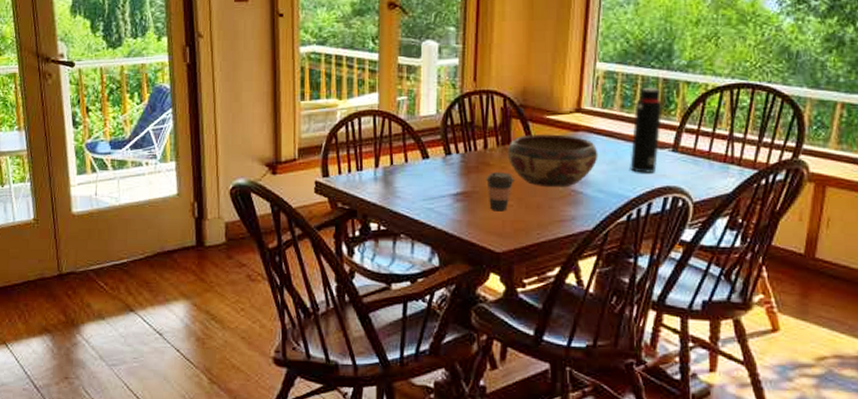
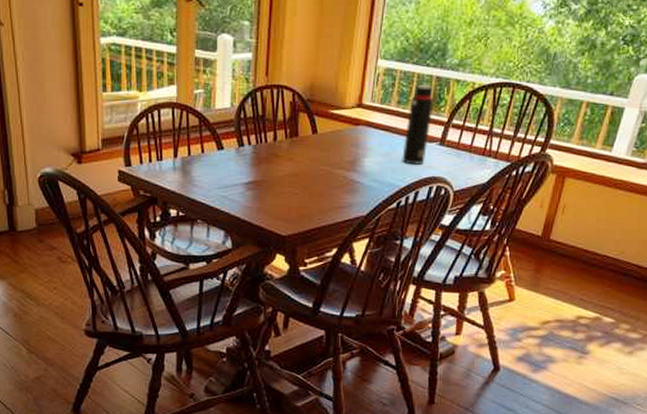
coffee cup: present [486,172,515,212] -> none [275,163,300,199]
decorative bowl: present [507,134,598,188] -> none [294,128,375,177]

